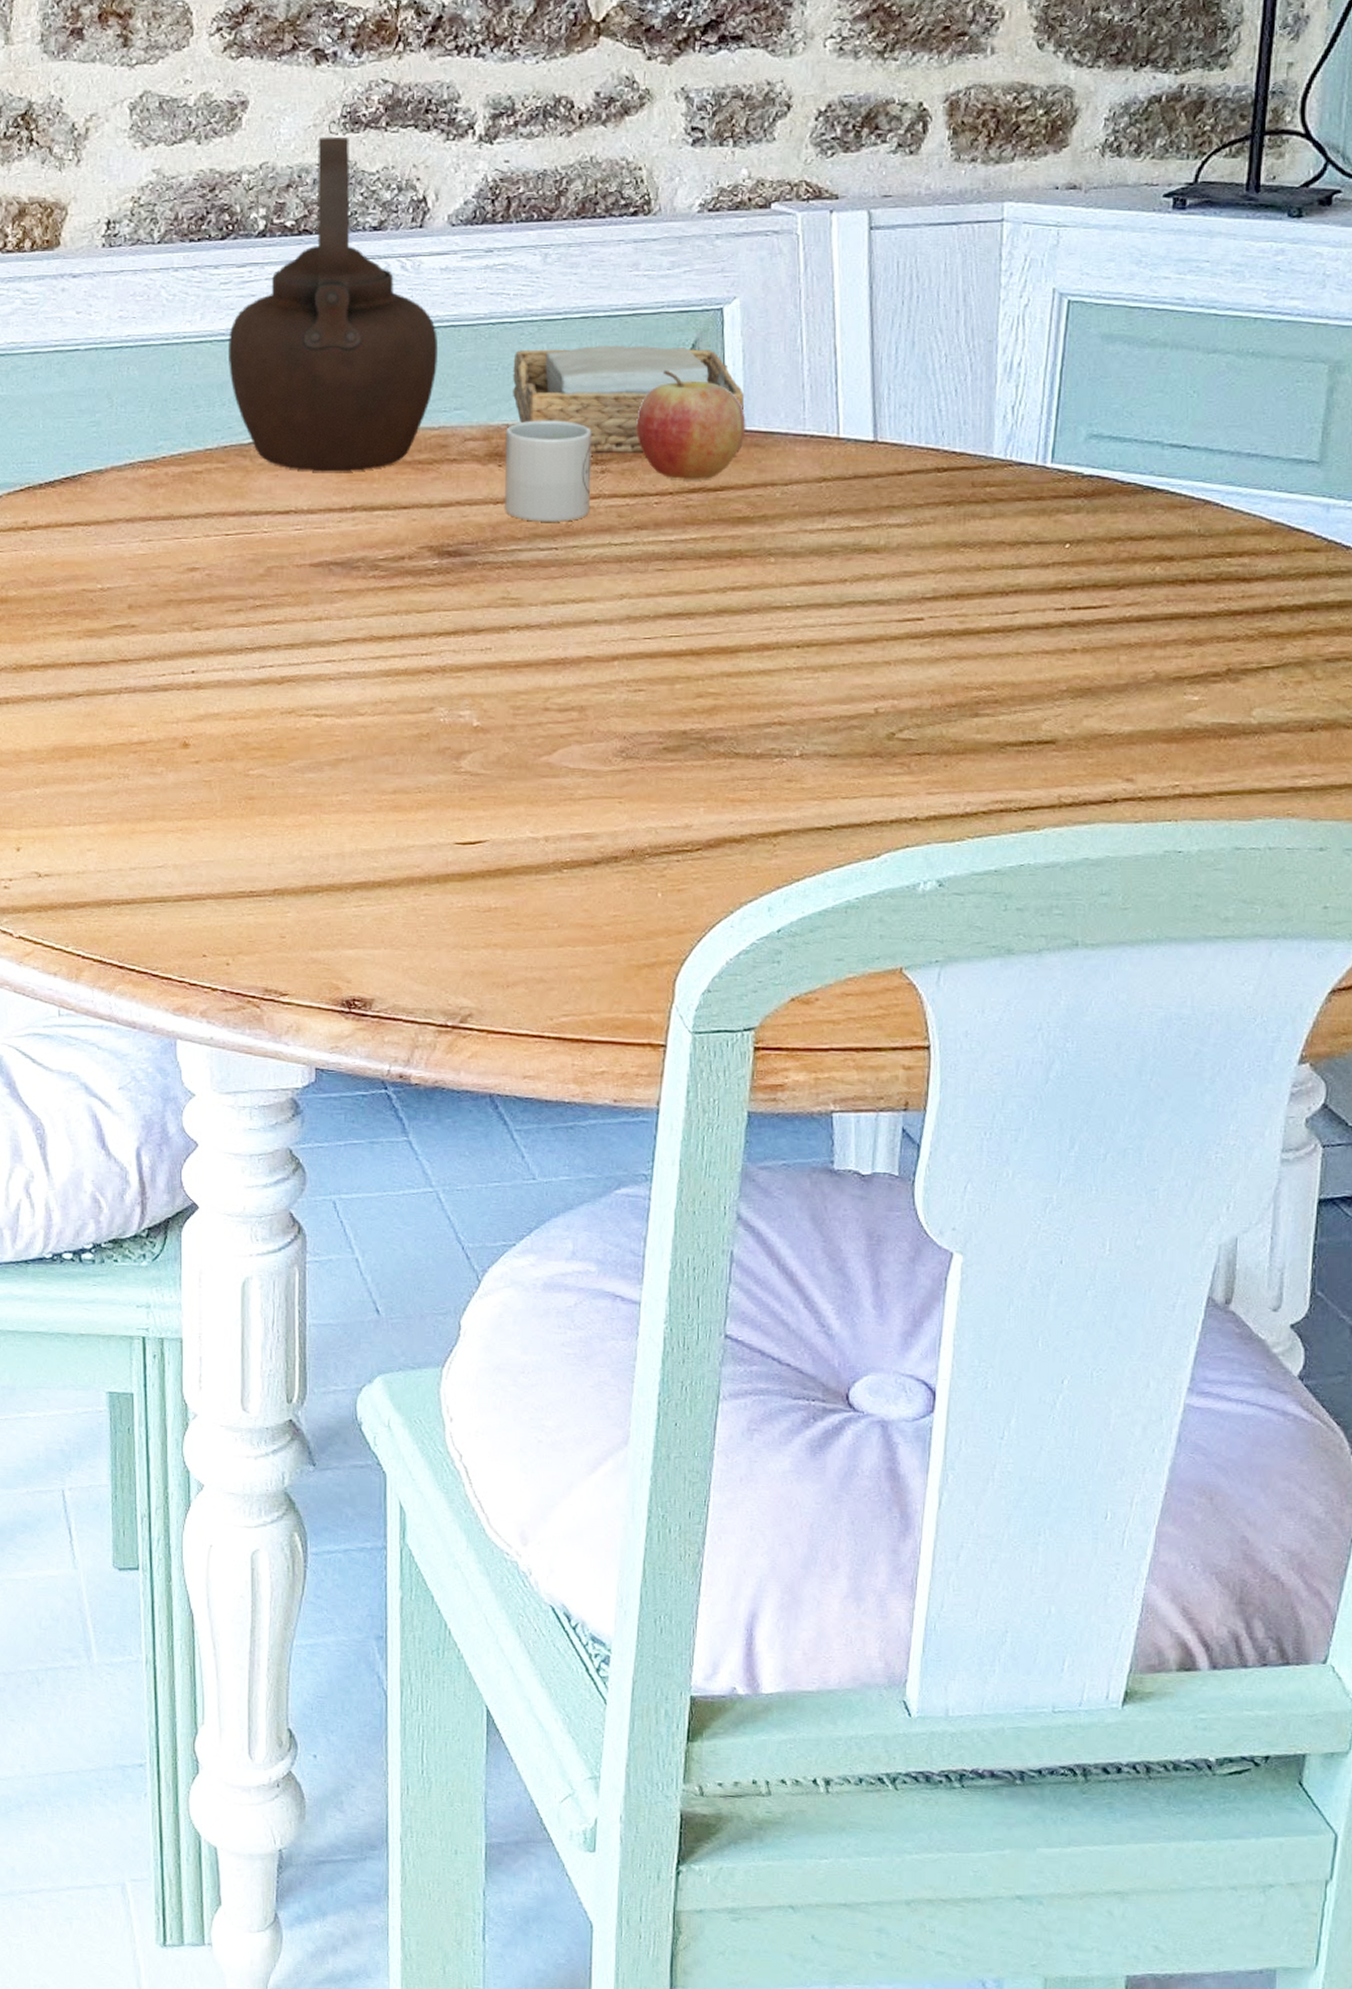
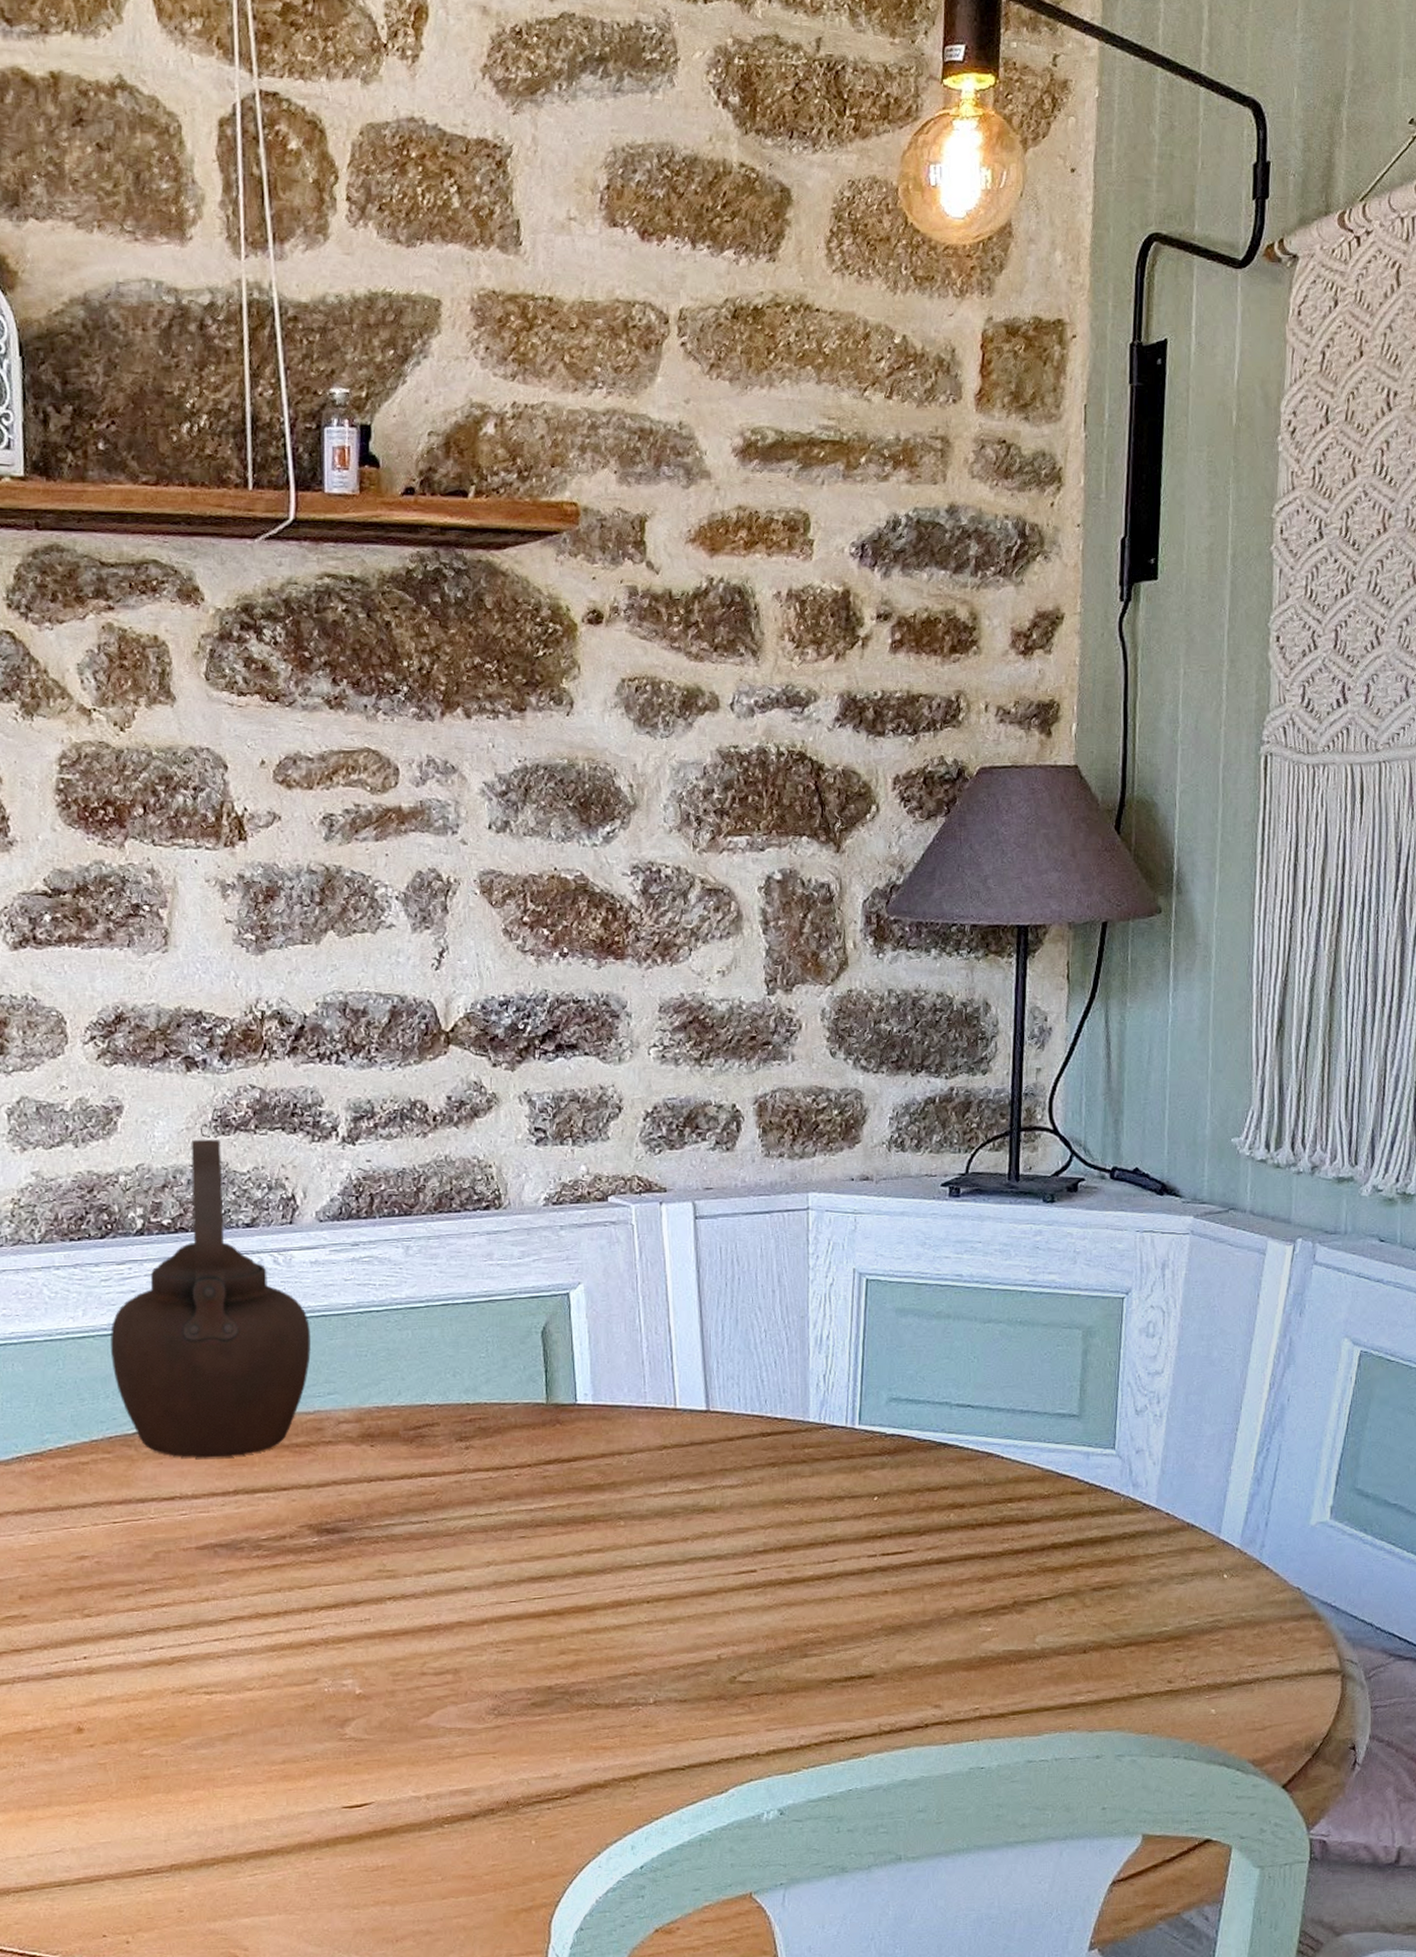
mug: present [505,420,592,522] -> none [376,1401,457,1497]
napkin holder: present [513,345,745,454] -> none [381,1329,592,1432]
fruit: present [636,369,746,479] -> none [496,1351,594,1452]

